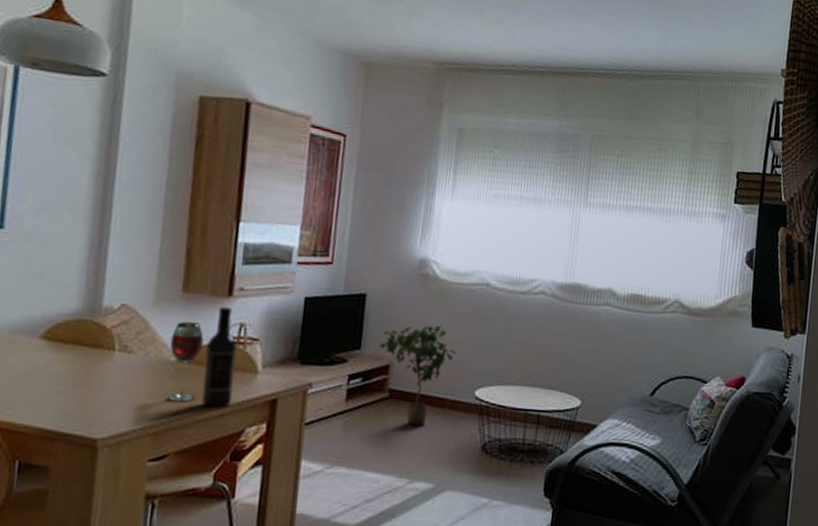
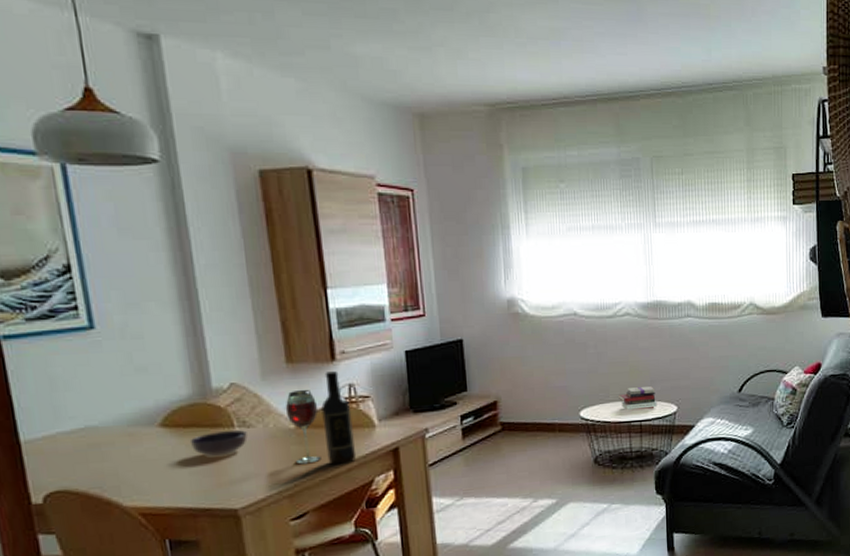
bowl: none [66,353,126,380] -> present [189,430,248,458]
potted plant: present [379,325,457,427] -> none [484,358,557,453]
books: none [519,372,560,400] -> present [619,385,657,411]

